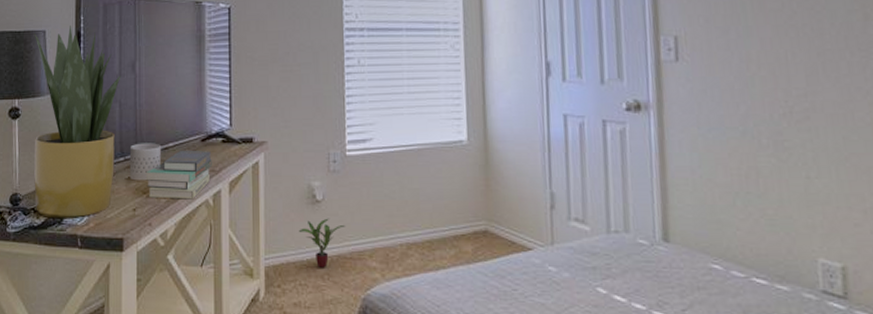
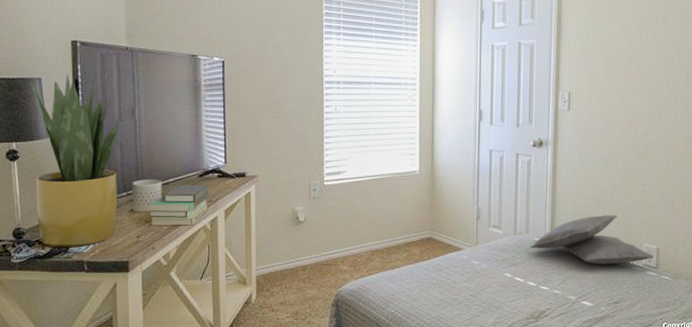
potted plant: present [298,218,345,268] -> none [284,235,322,274]
cushion: none [633,211,838,287] -> present [531,215,654,264]

